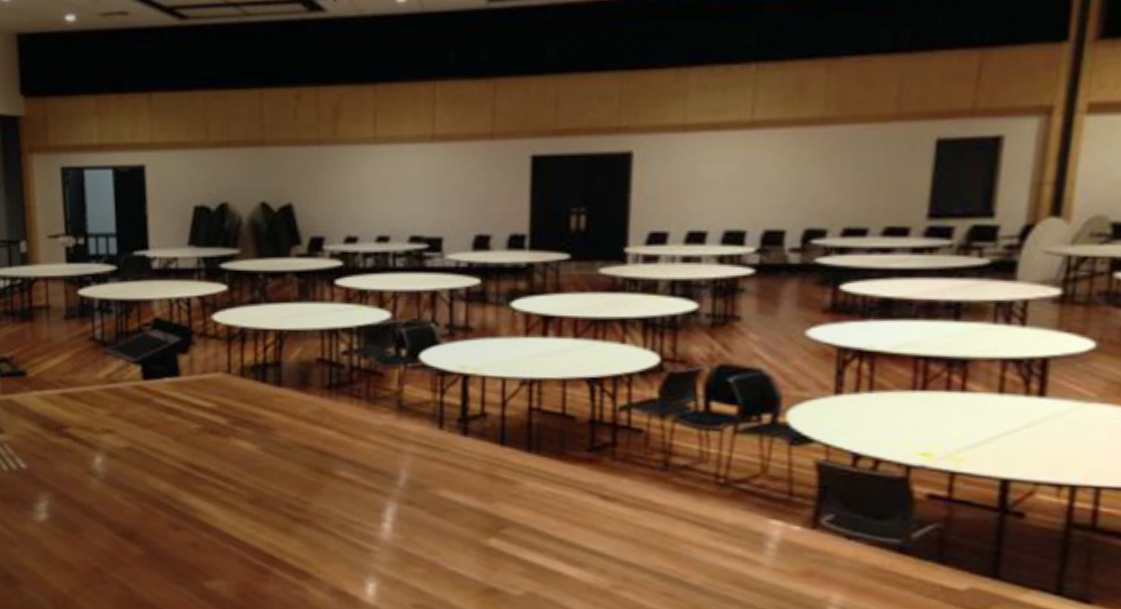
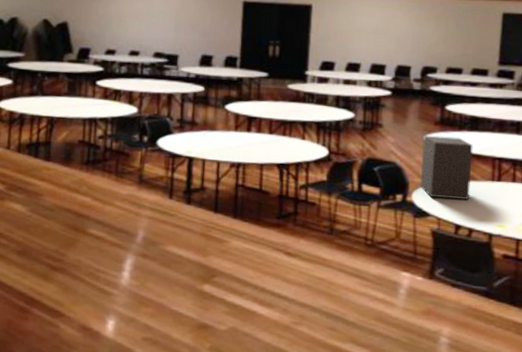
speaker: none [798,328,883,420] -> present [420,135,473,201]

